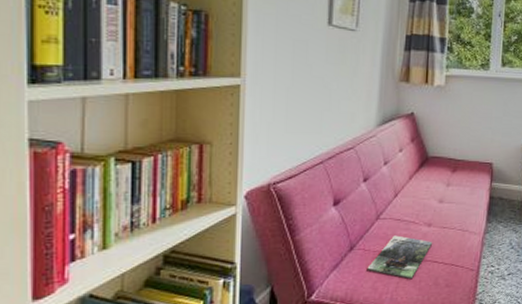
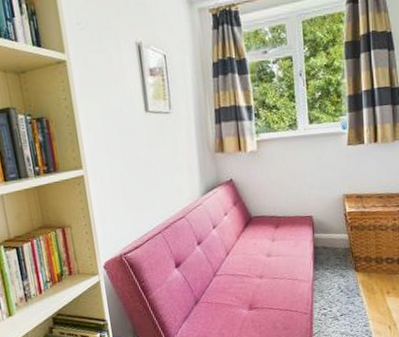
magazine: present [367,235,432,278] -> none [212,288,266,324]

